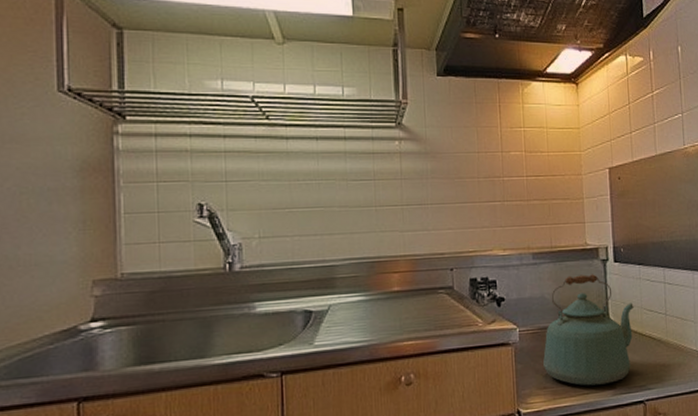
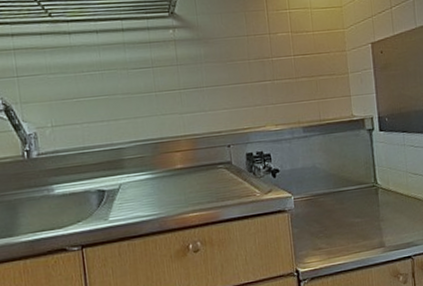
kettle: present [543,274,635,386] -> none [317,143,400,246]

